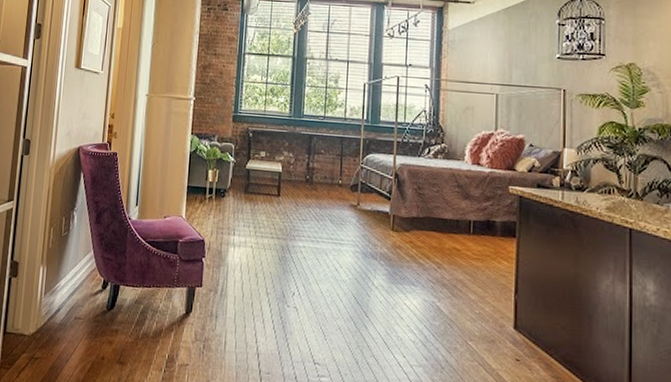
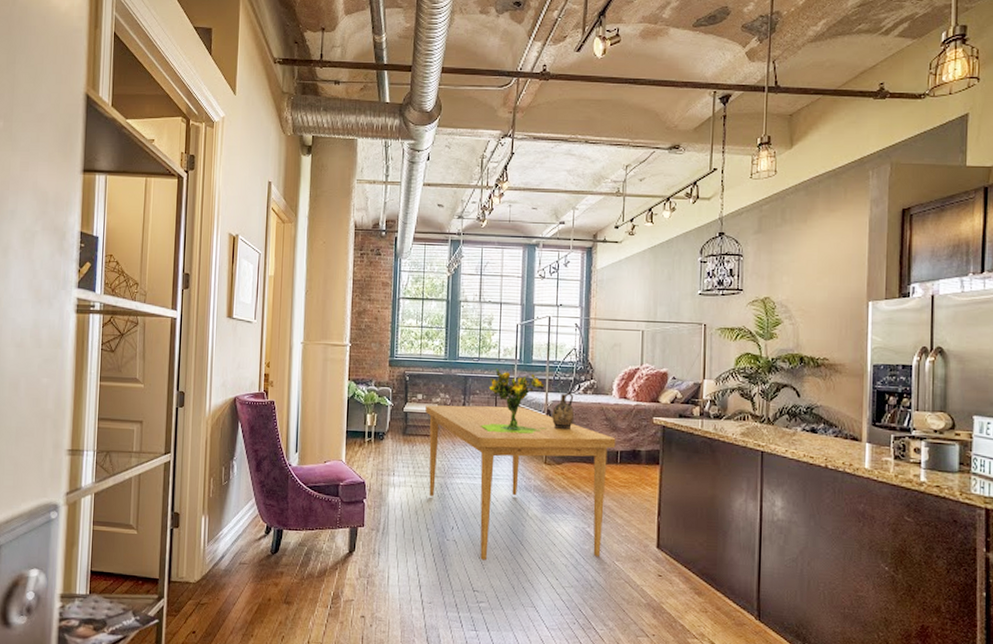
dining table: none [268,163,469,334] -> present [425,405,616,561]
bouquet: none [324,127,394,198] -> present [480,367,546,434]
ceramic jug: none [400,155,423,196] -> present [552,392,574,430]

